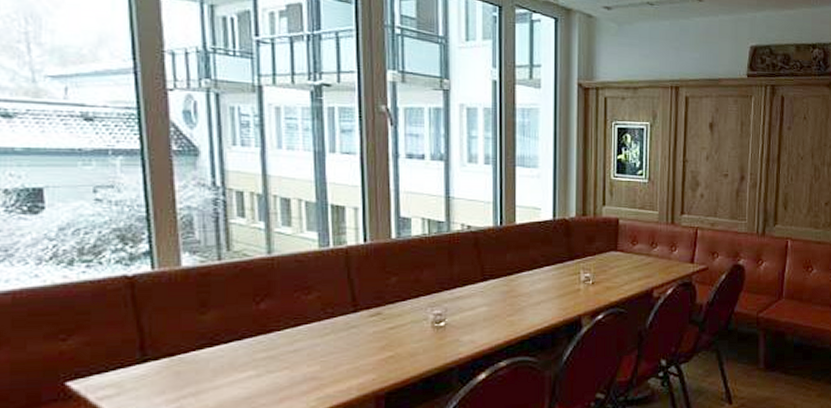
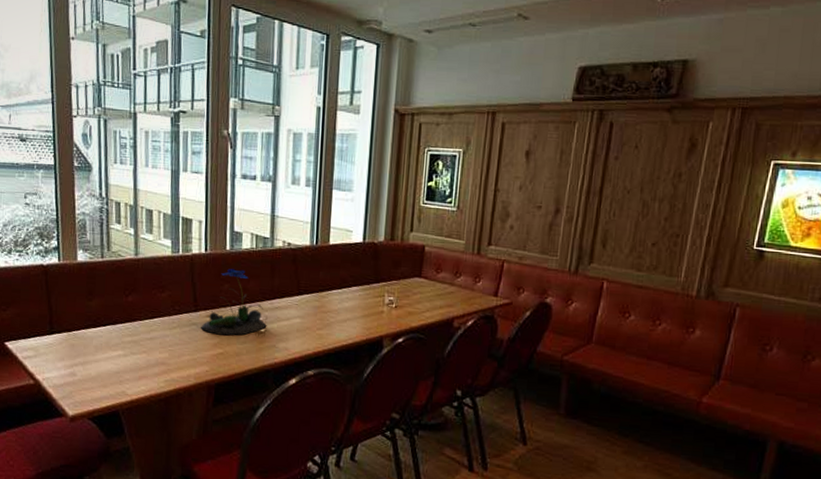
flower: none [363,259,447,336] -> present [201,269,267,336]

